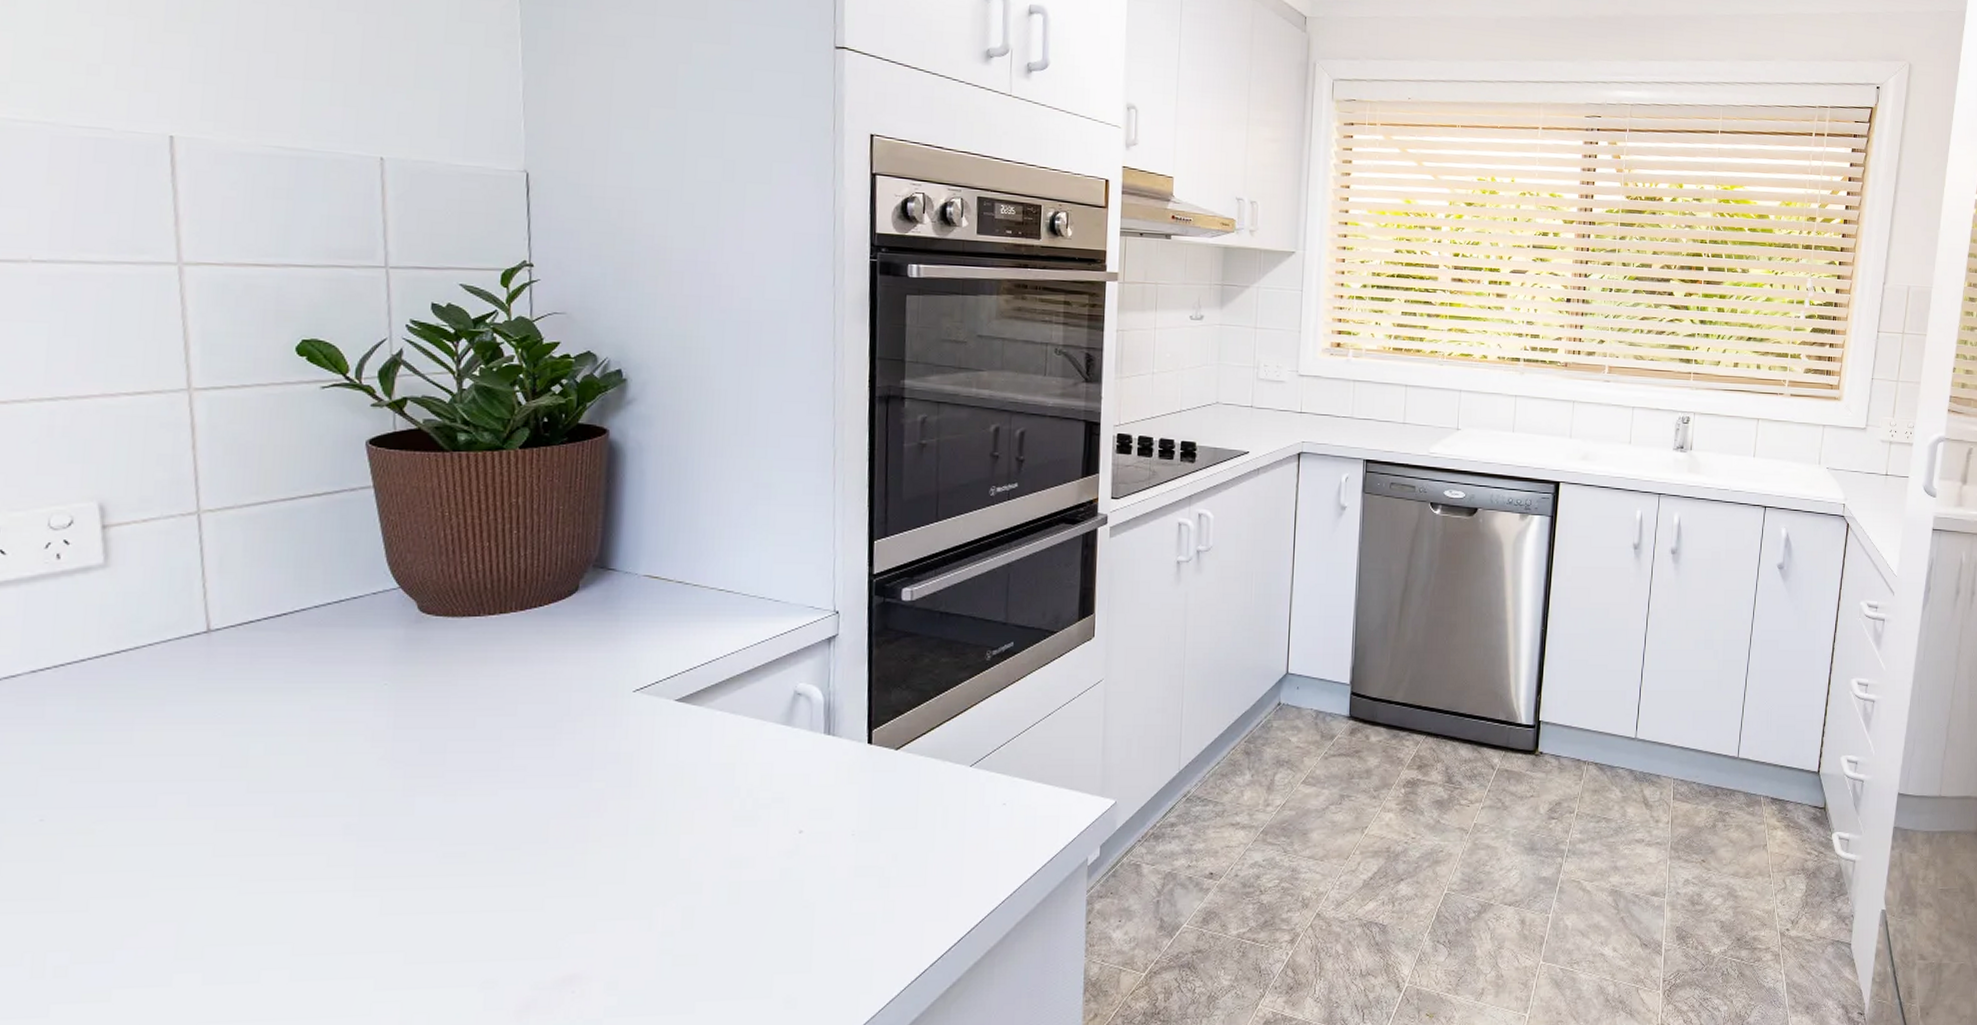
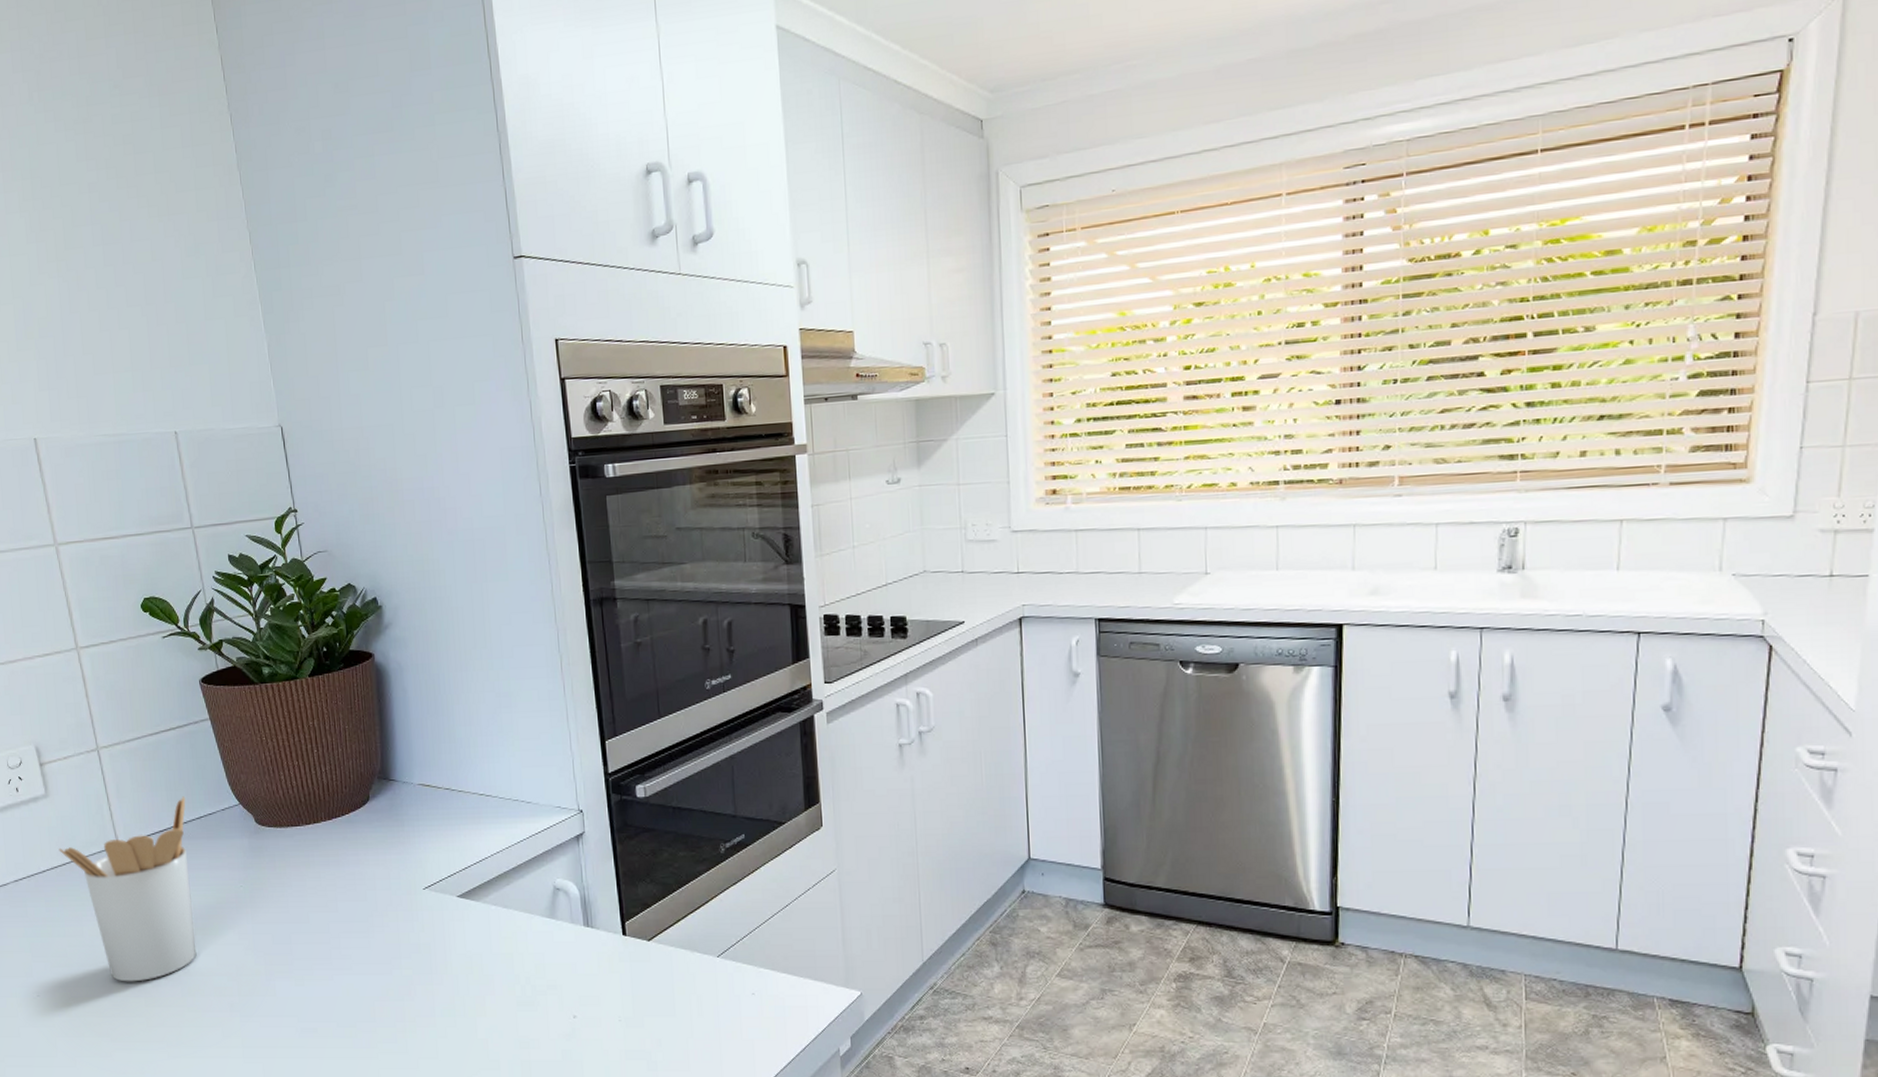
utensil holder: none [112,575,322,801] -> present [58,796,197,982]

